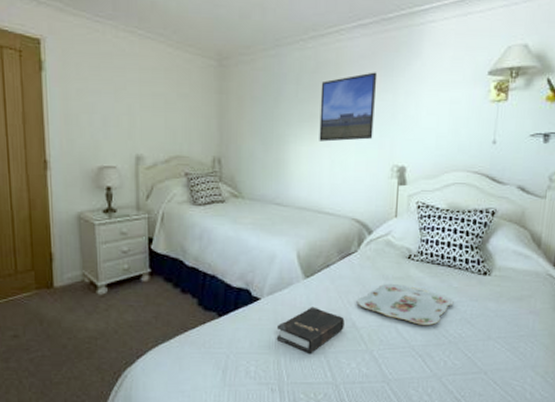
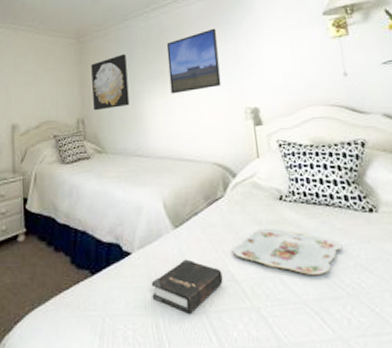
wall art: none [233,87,274,151] -> present [91,54,130,111]

